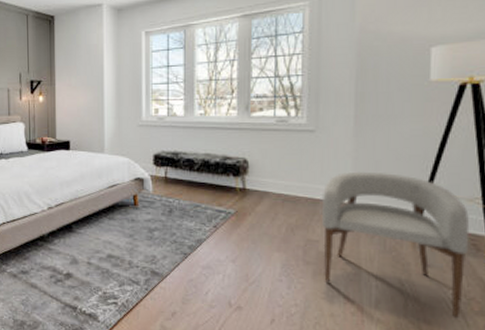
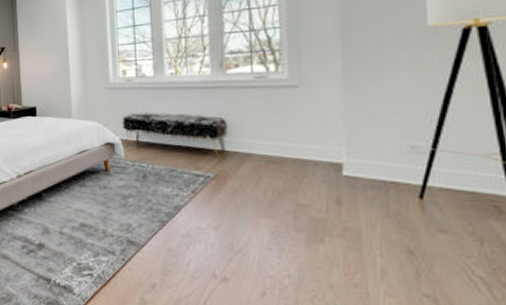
armchair: present [321,171,470,318] -> none [310,127,489,290]

